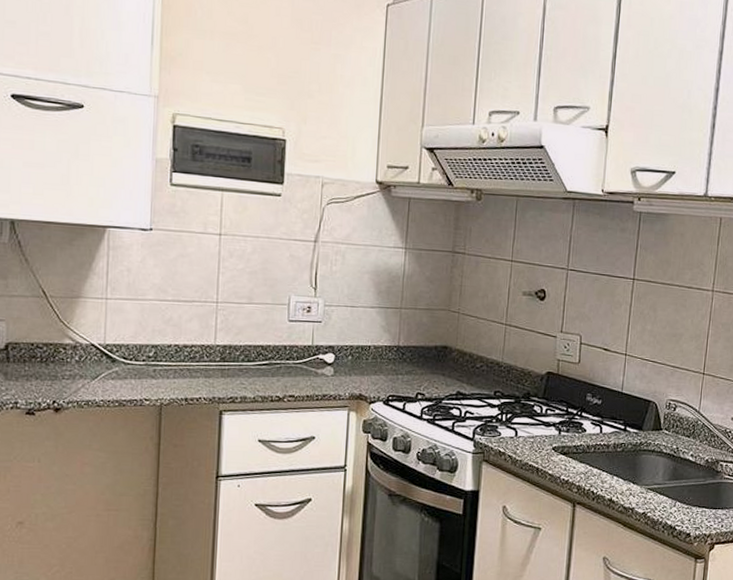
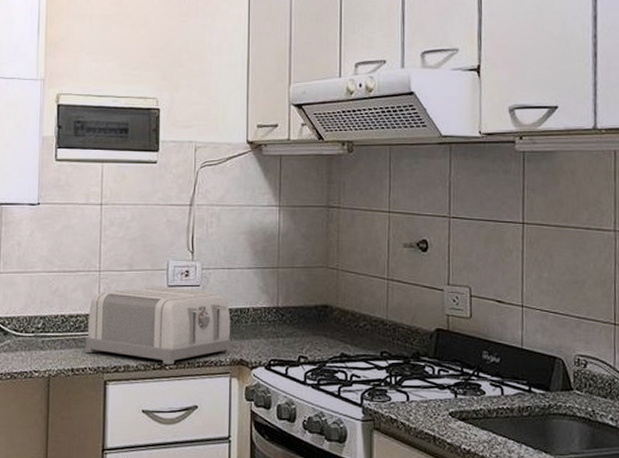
toaster: none [200,320,352,397] -> present [85,286,232,365]

